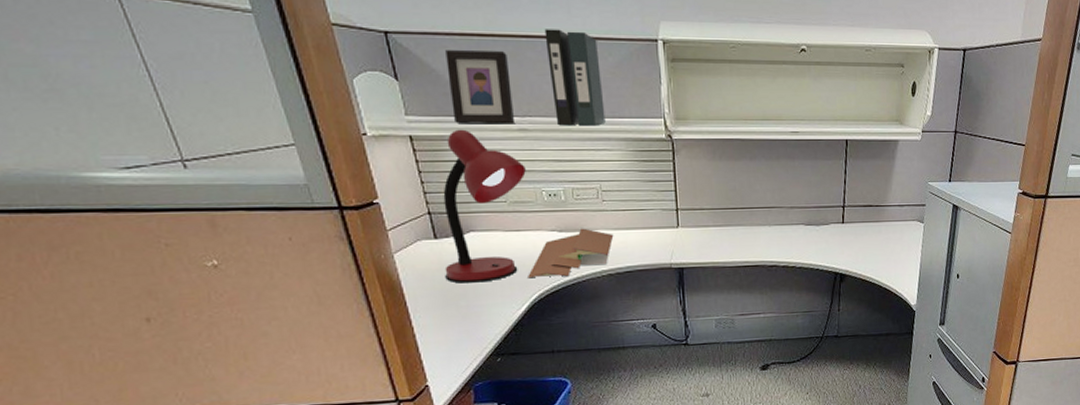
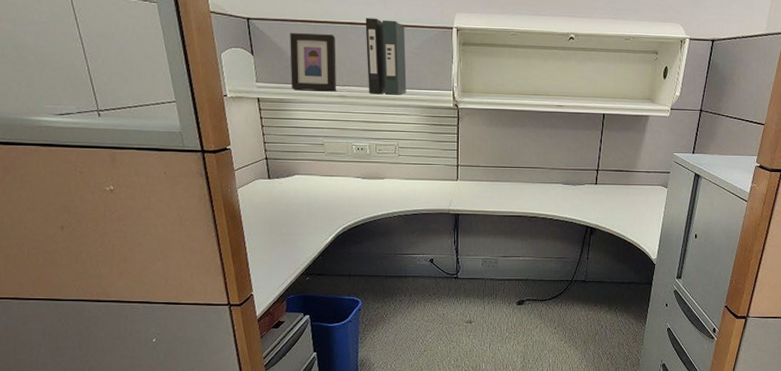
desk lamp: present [443,129,526,283] -> none [273,94,341,215]
papers: present [528,228,614,279] -> none [336,176,405,215]

